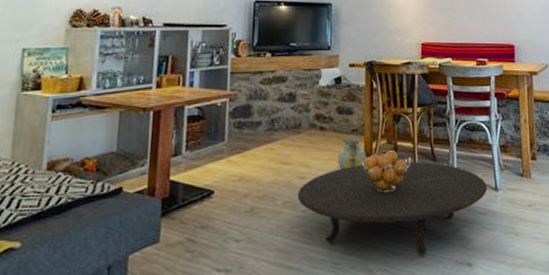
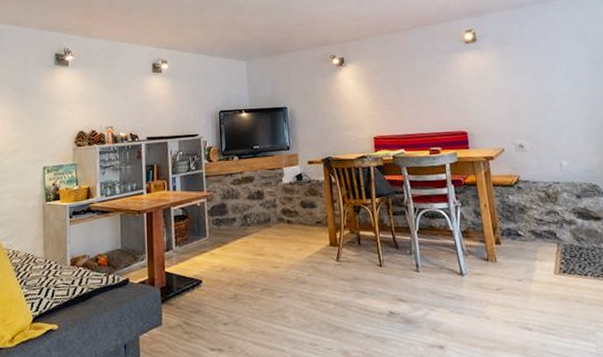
table: present [297,161,487,255] -> none [273,249,453,338]
ceramic jug: present [338,137,366,170] -> none [306,228,332,260]
fruit basket: present [361,149,412,193] -> none [327,238,375,280]

